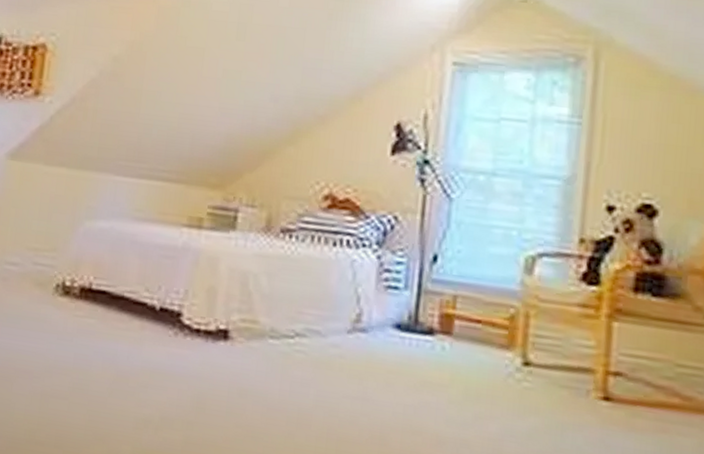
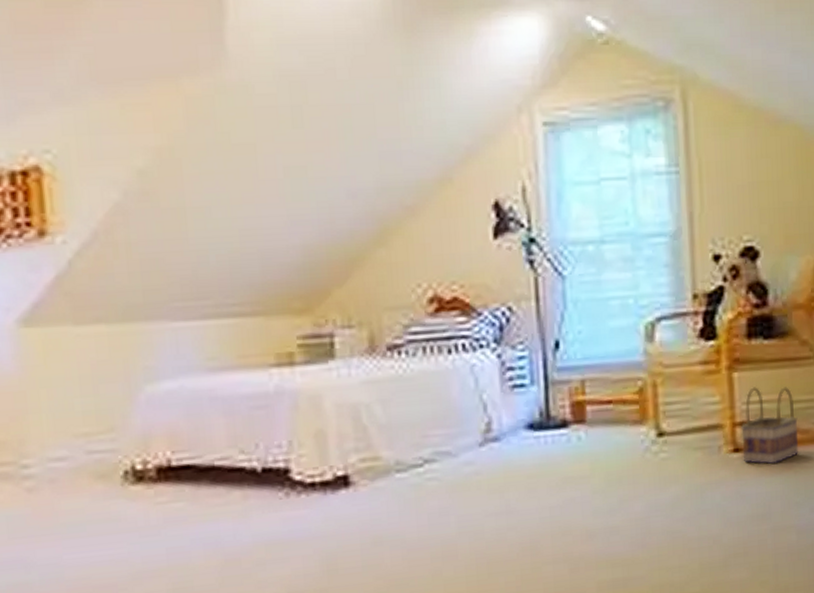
basket: none [612,340,681,424] -> present [741,387,799,465]

